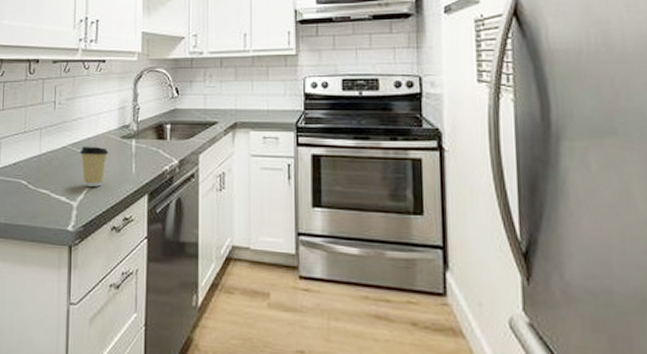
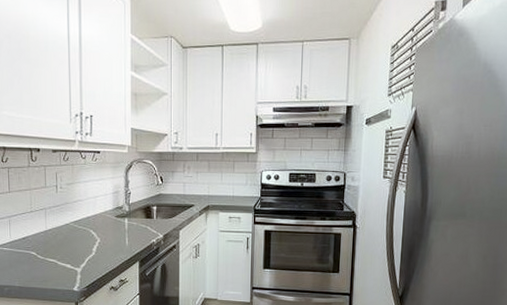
coffee cup: present [79,147,109,187] -> none [81,224,106,256]

